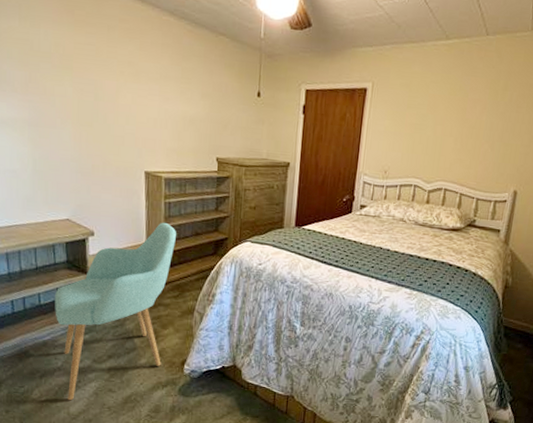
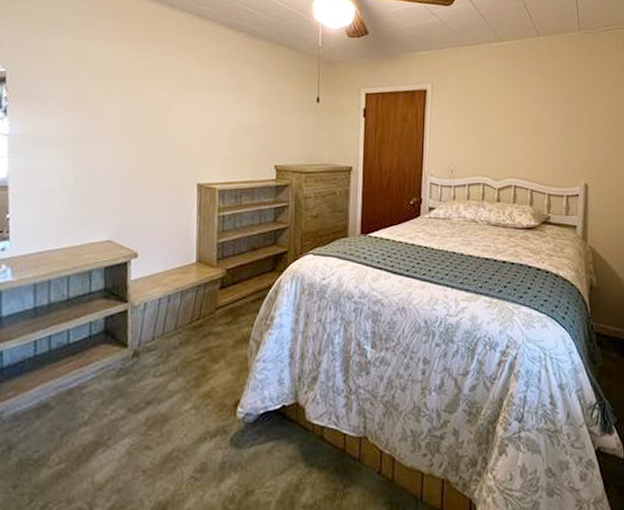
chair: present [55,222,176,401] -> none [85,237,230,466]

